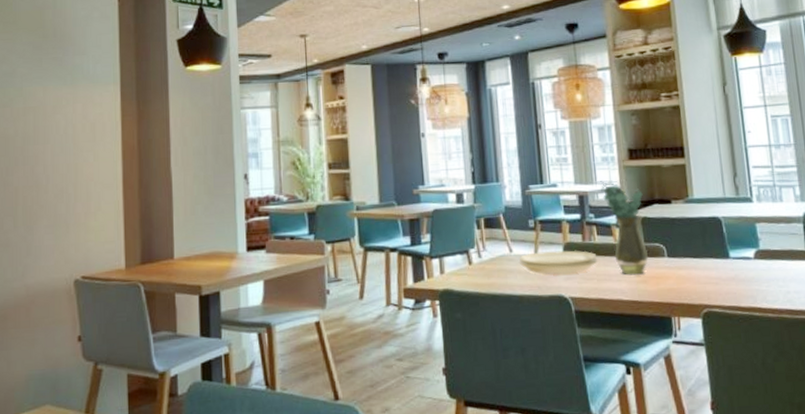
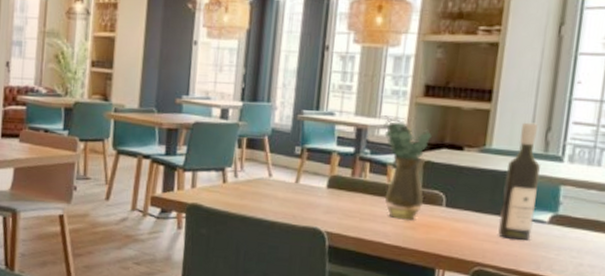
plate: present [519,250,598,274] -> none [276,180,365,208]
bottle: none [710,171,743,279] -> present [498,122,540,241]

